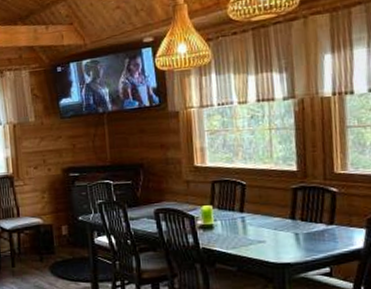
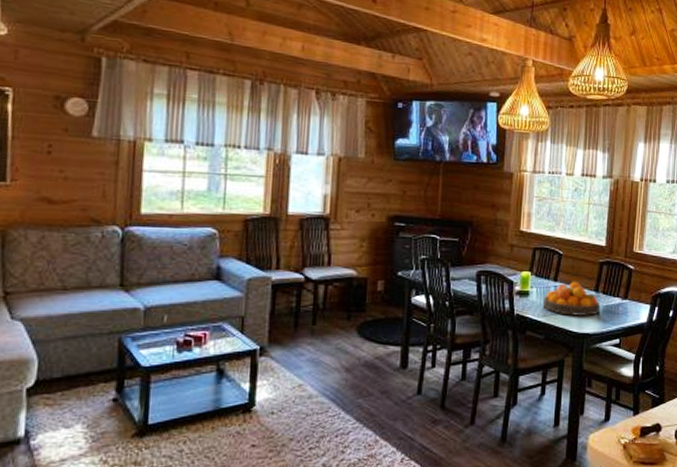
fruit bowl: none [229,211,300,246] -> present [542,282,600,316]

